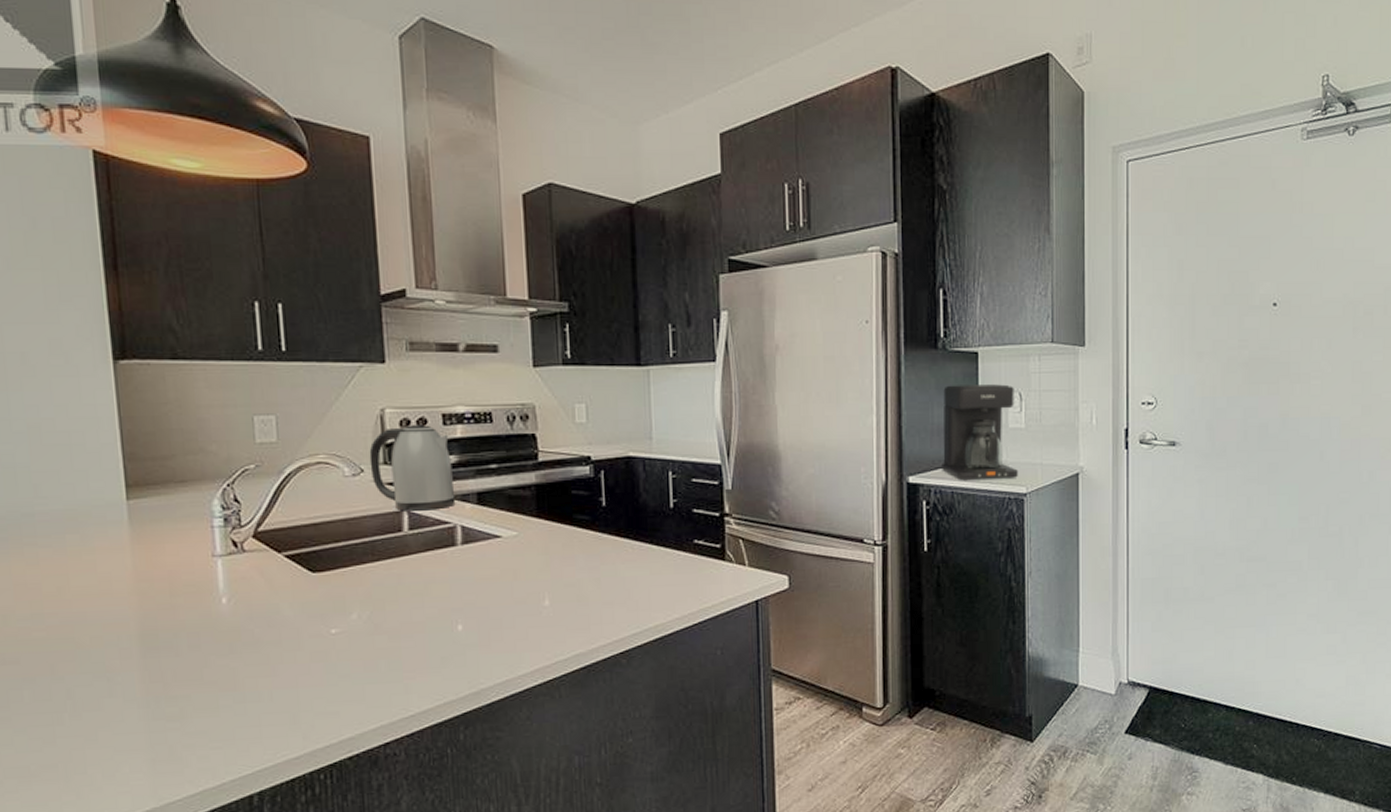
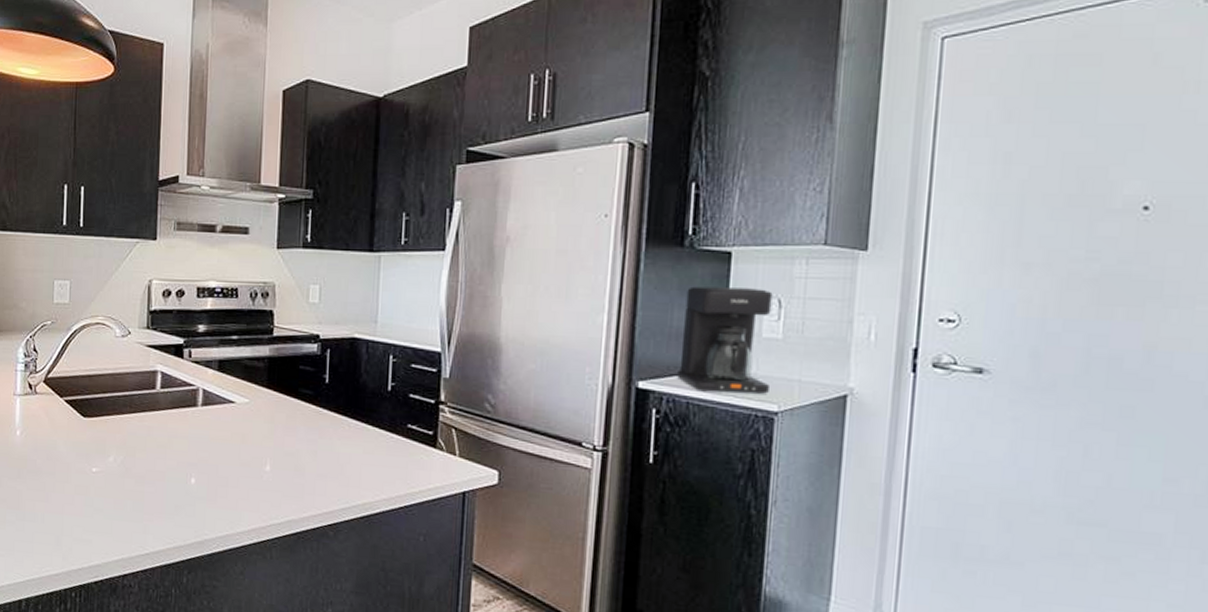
kettle: present [369,425,456,511] -> none [136,296,201,373]

